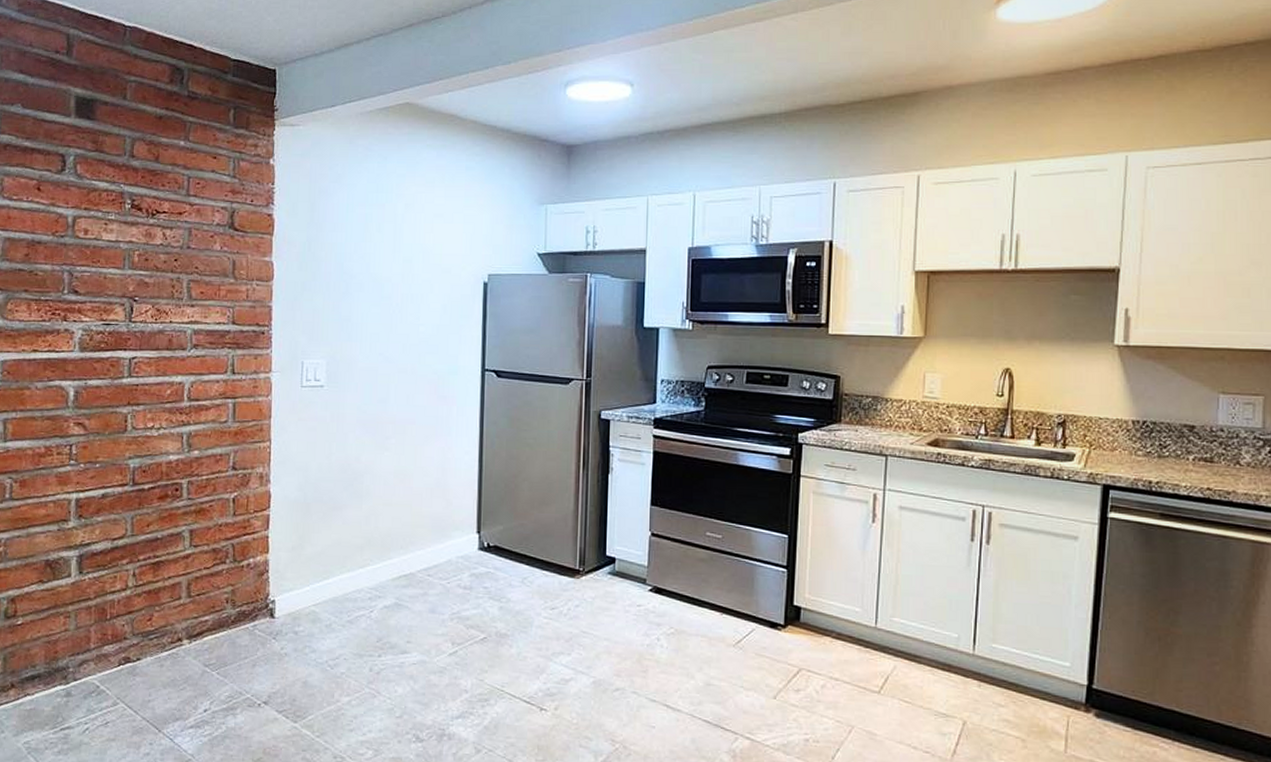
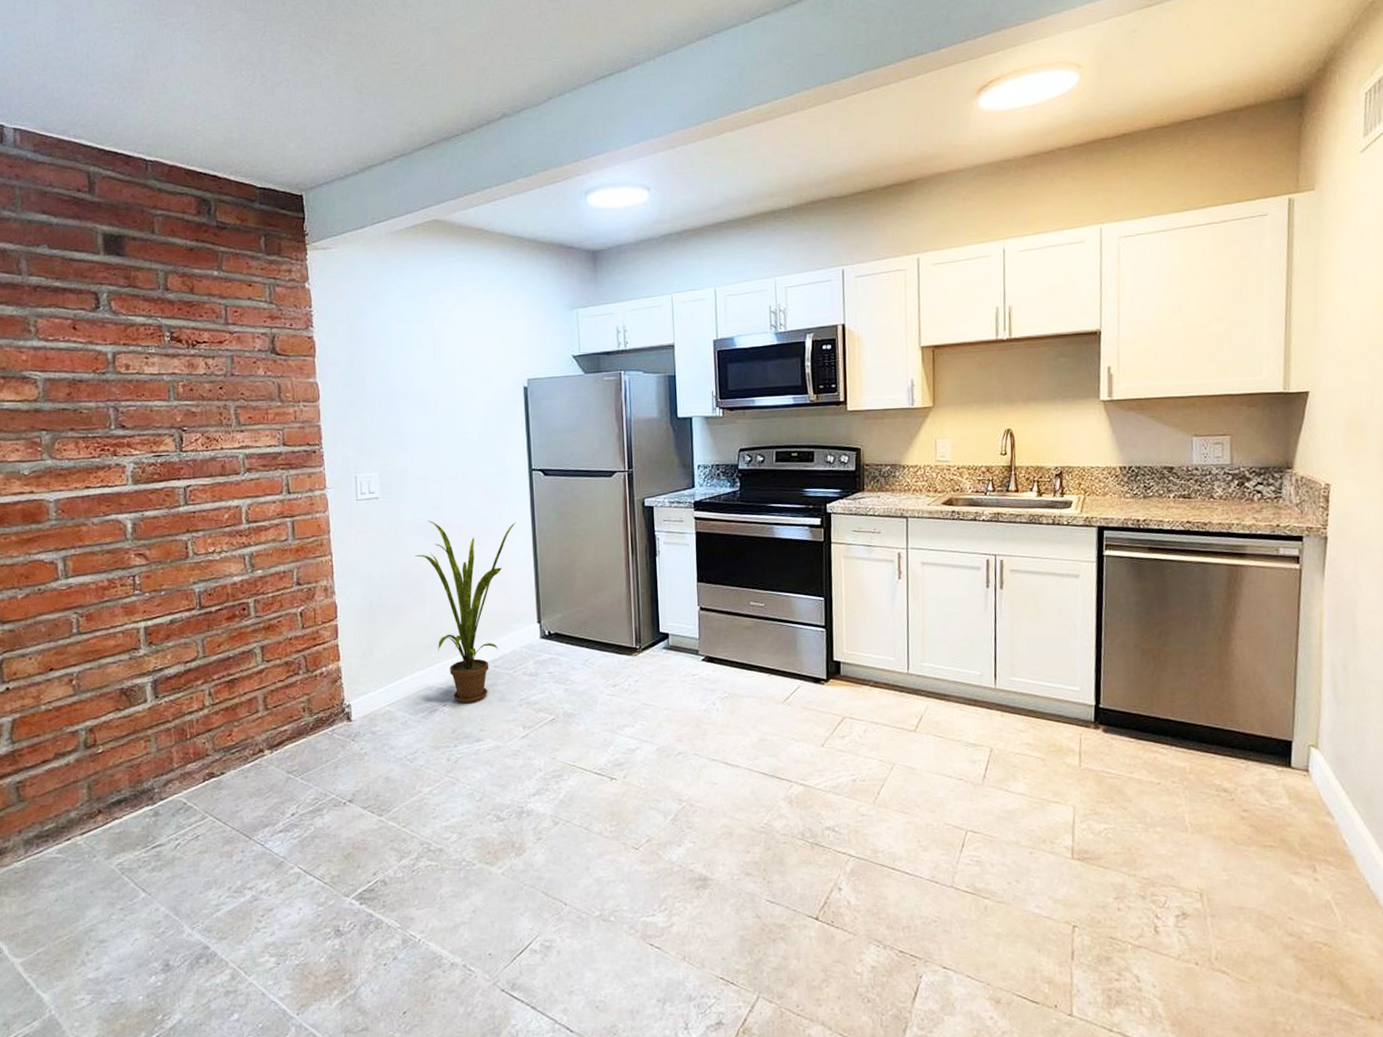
house plant: none [355,413,463,612] -> present [414,520,516,704]

